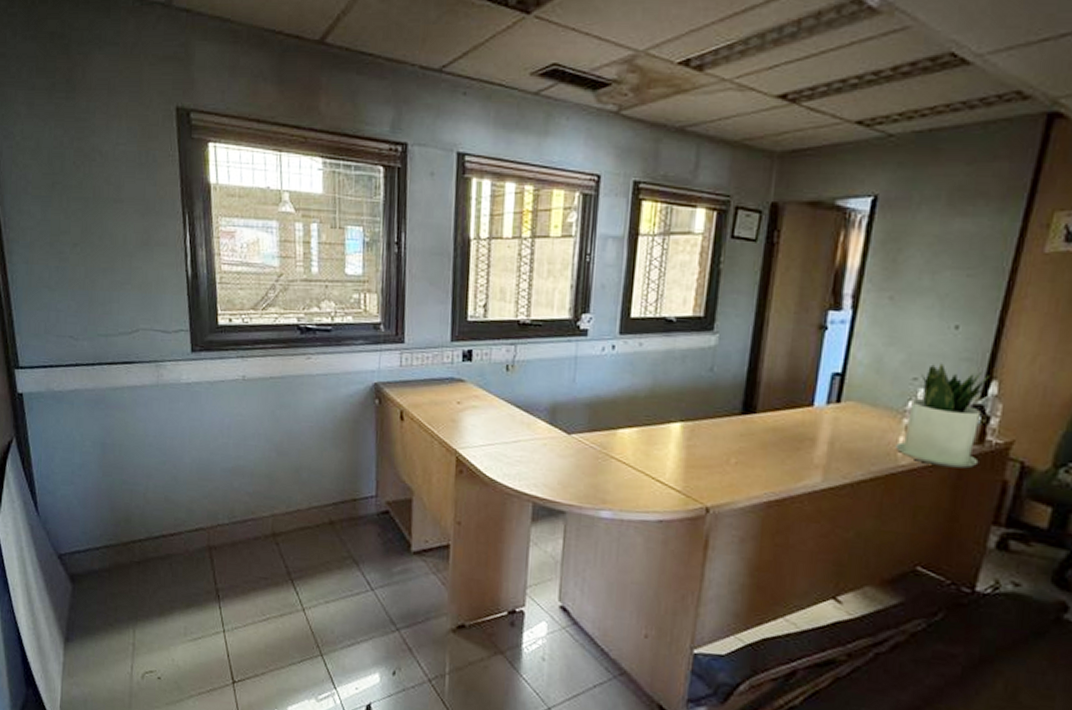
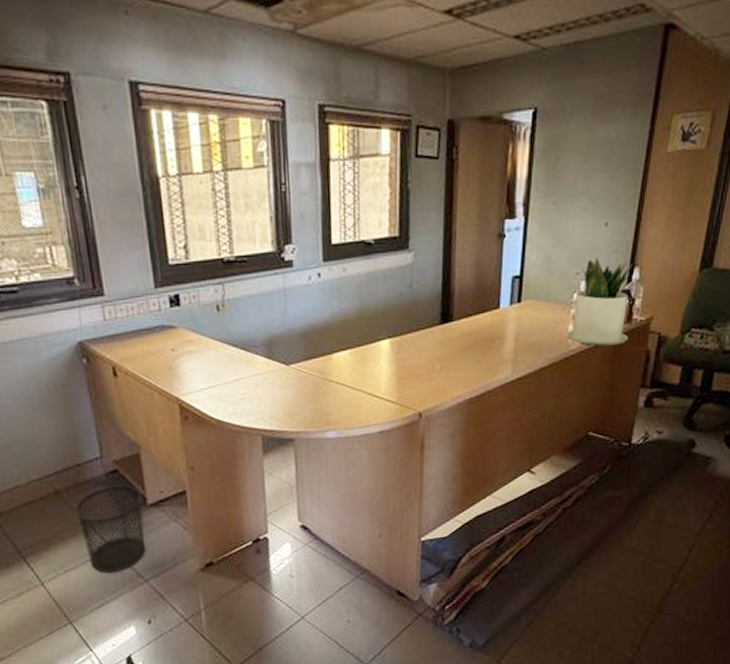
waste bin: none [345,526,408,615] -> present [75,485,145,574]

